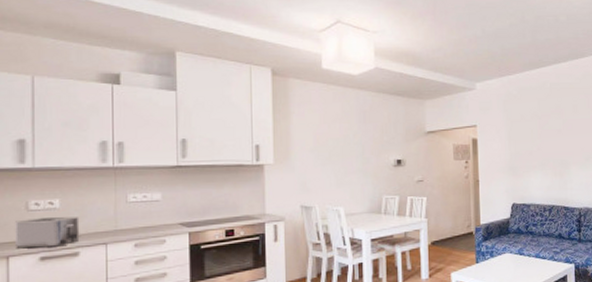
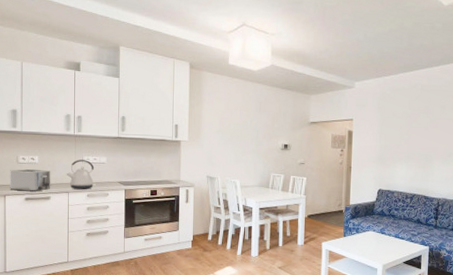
kettle: none [102,198,147,240] -> present [66,159,96,190]

